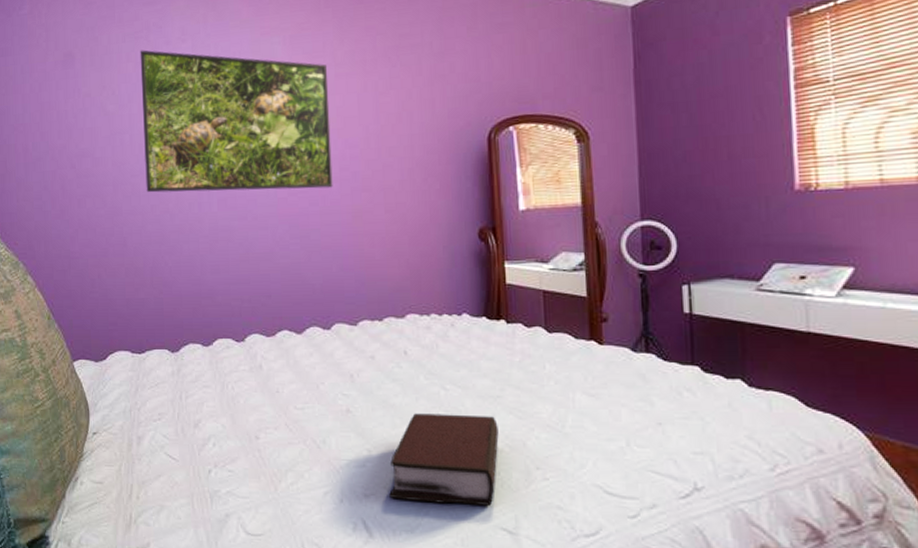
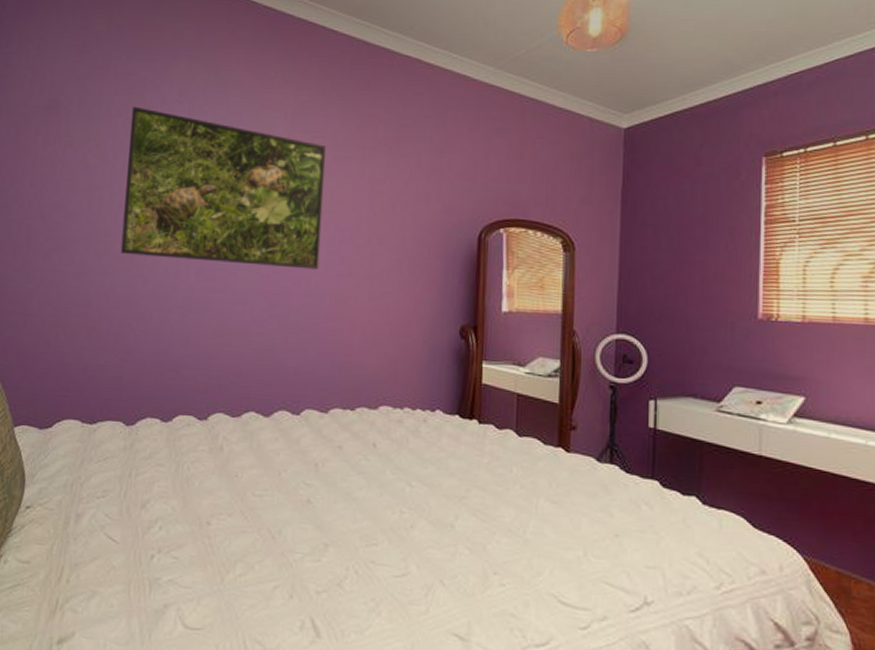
bible: present [389,413,499,506] -> none [342,508,460,610]

